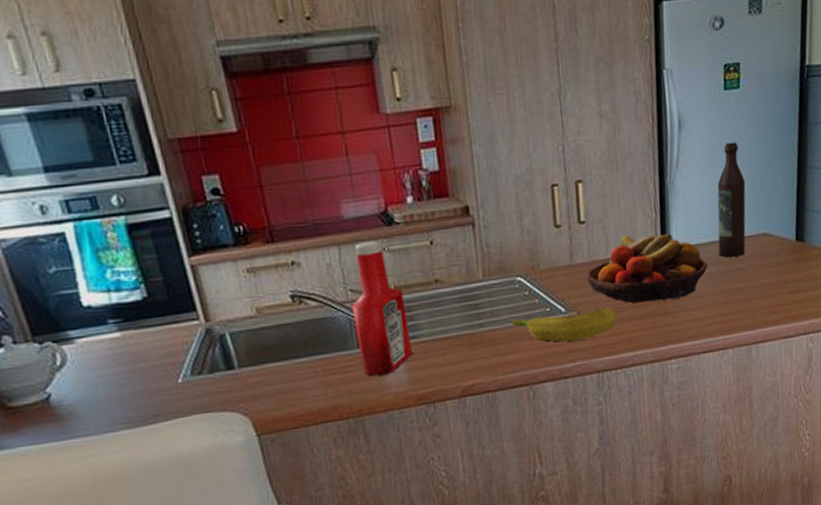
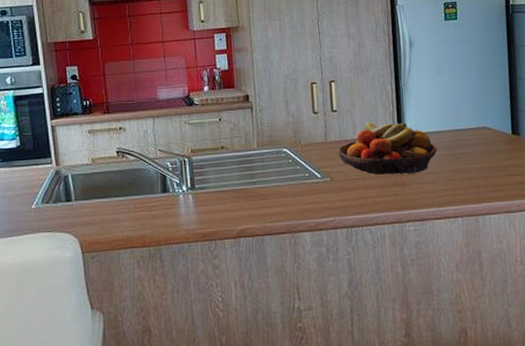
ketchup bottle: present [351,241,413,376] -> none [159,116,202,215]
banana: present [511,307,617,342] -> none [278,176,363,201]
wine bottle: present [717,142,746,258] -> none [442,57,469,144]

